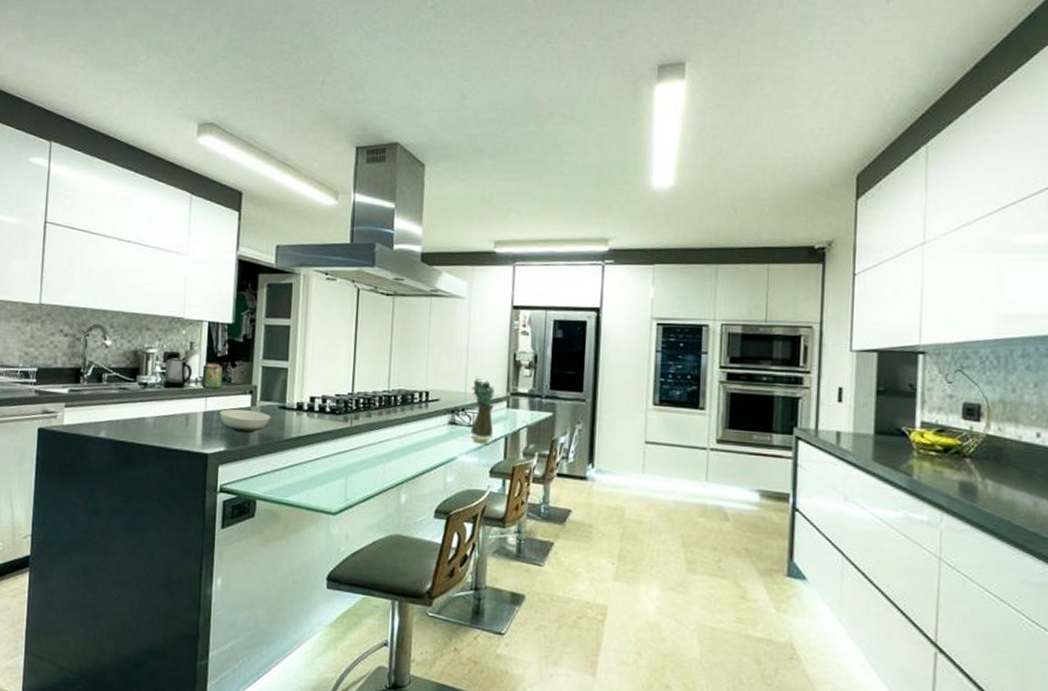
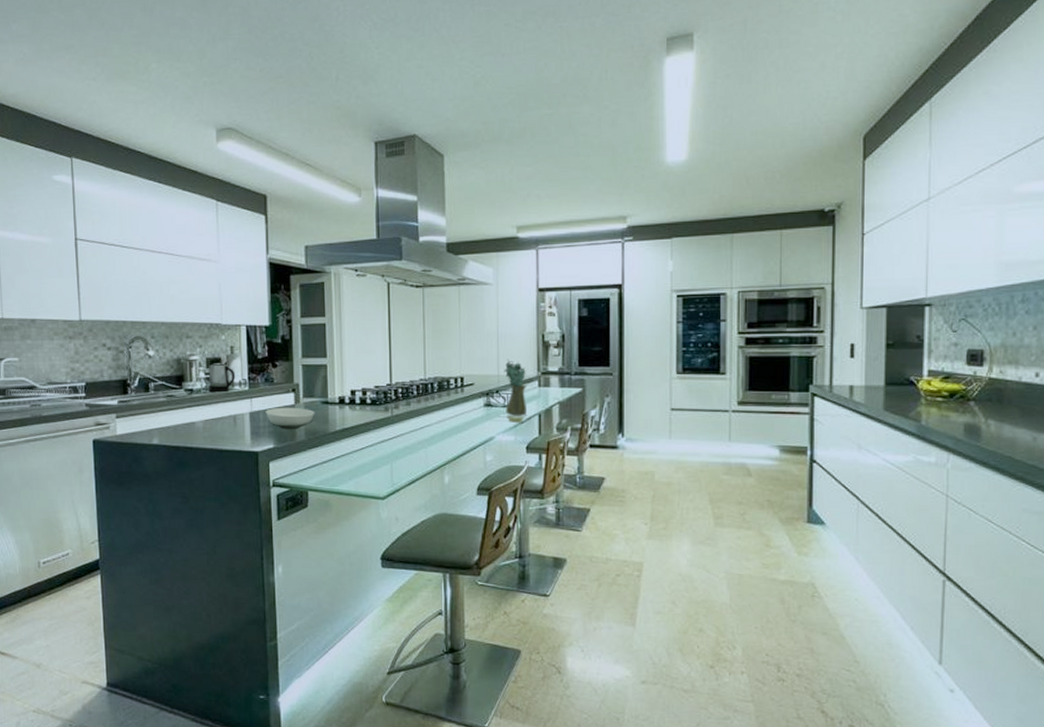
canister: present [201,363,223,389] -> none [245,365,265,390]

